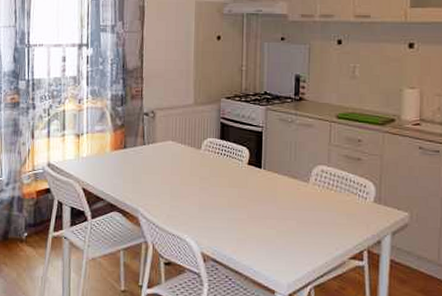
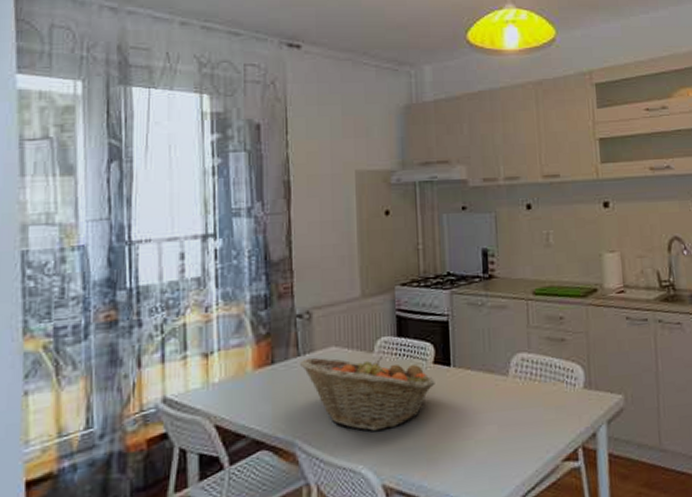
fruit basket: none [145,147,248,211] -> present [300,356,435,431]

